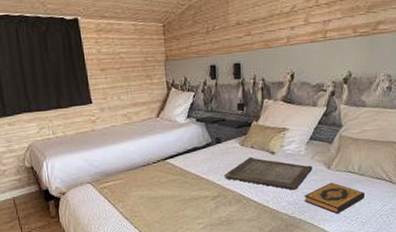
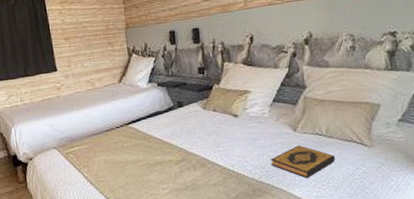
serving tray: present [223,157,313,190] -> none [187,120,278,154]

